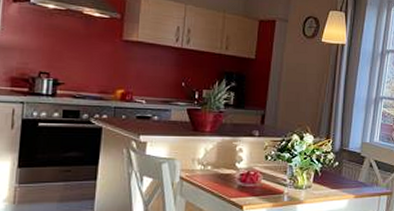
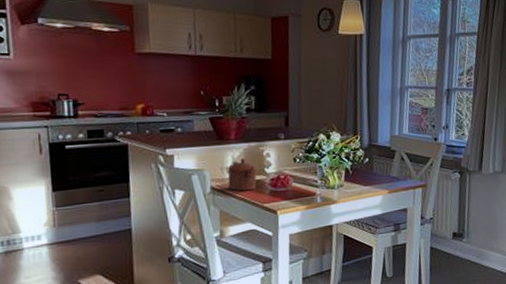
teapot: none [197,151,228,184] -> present [227,158,257,191]

